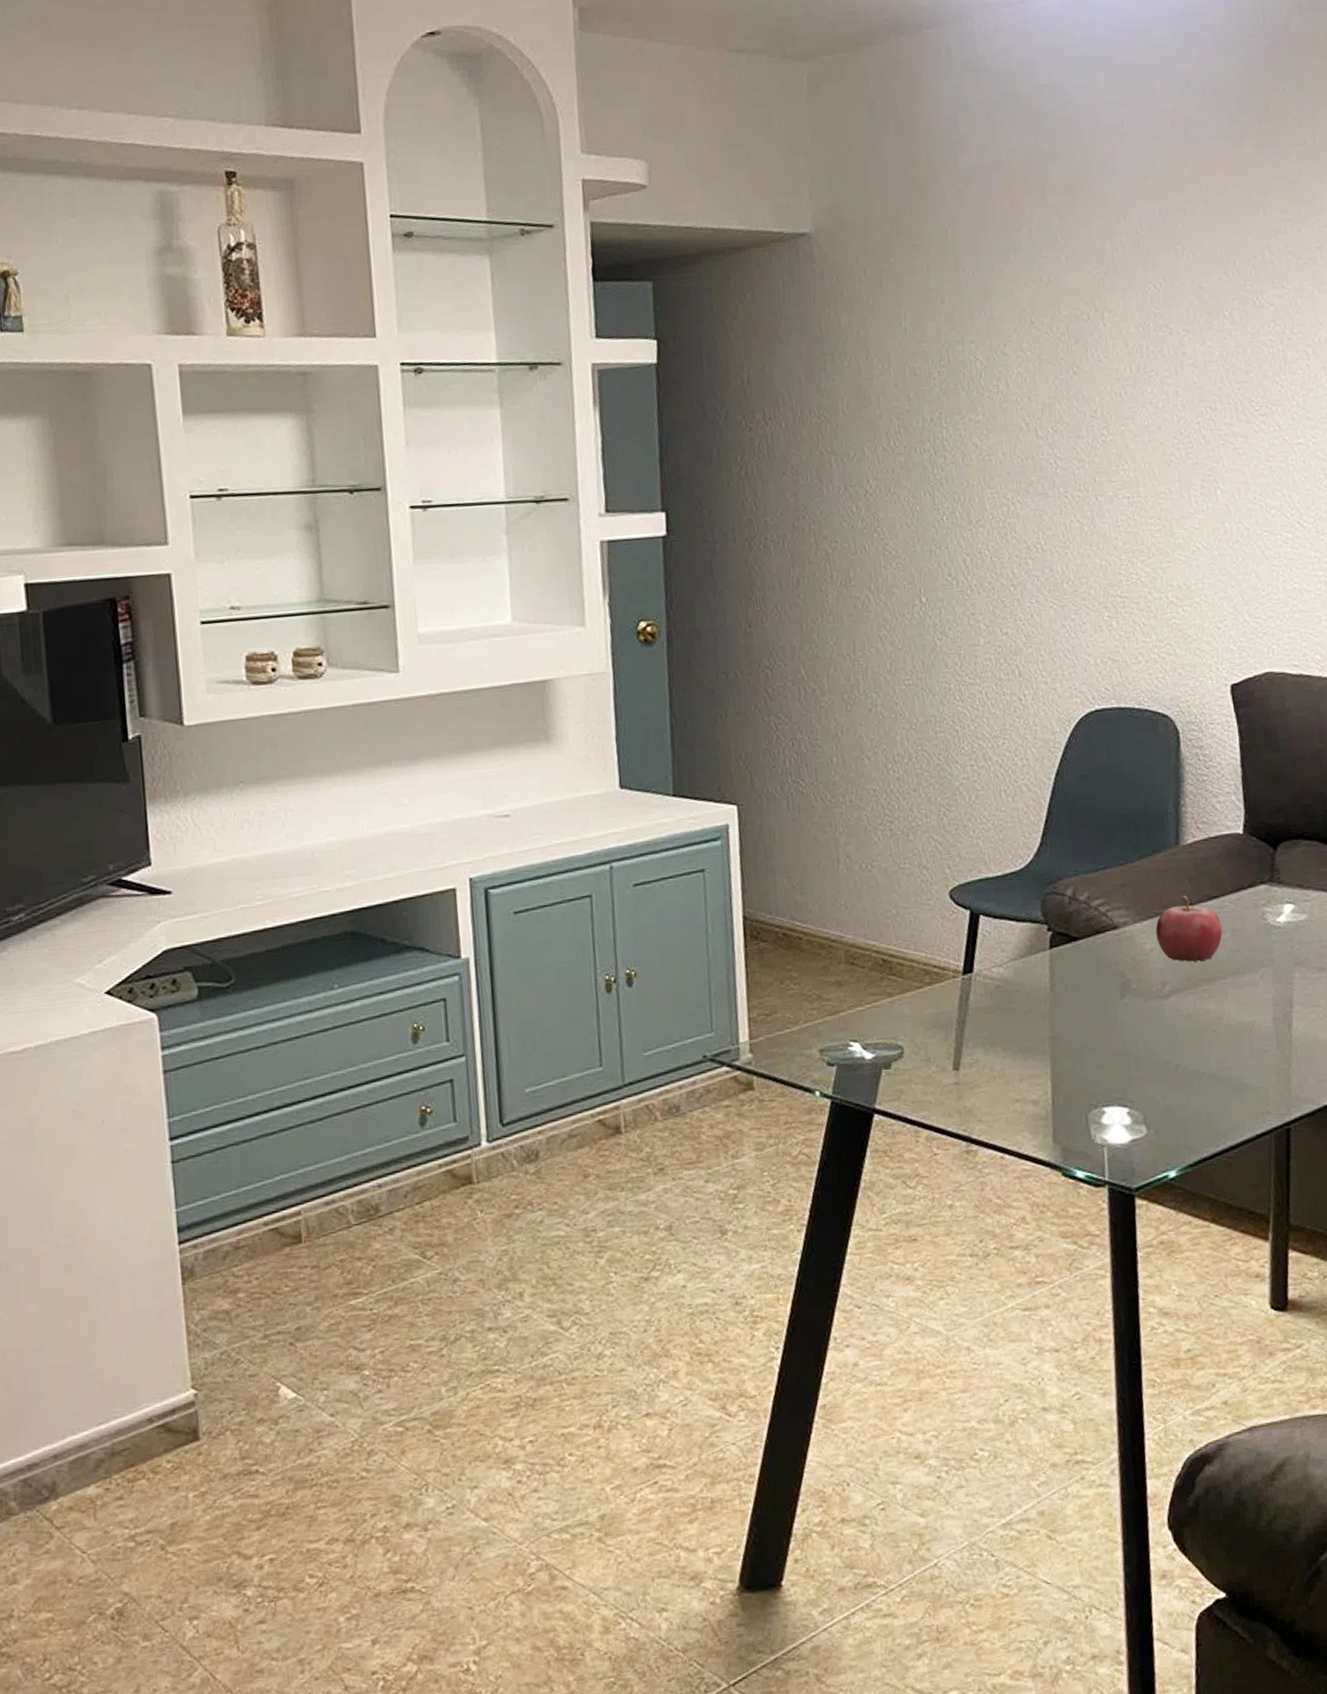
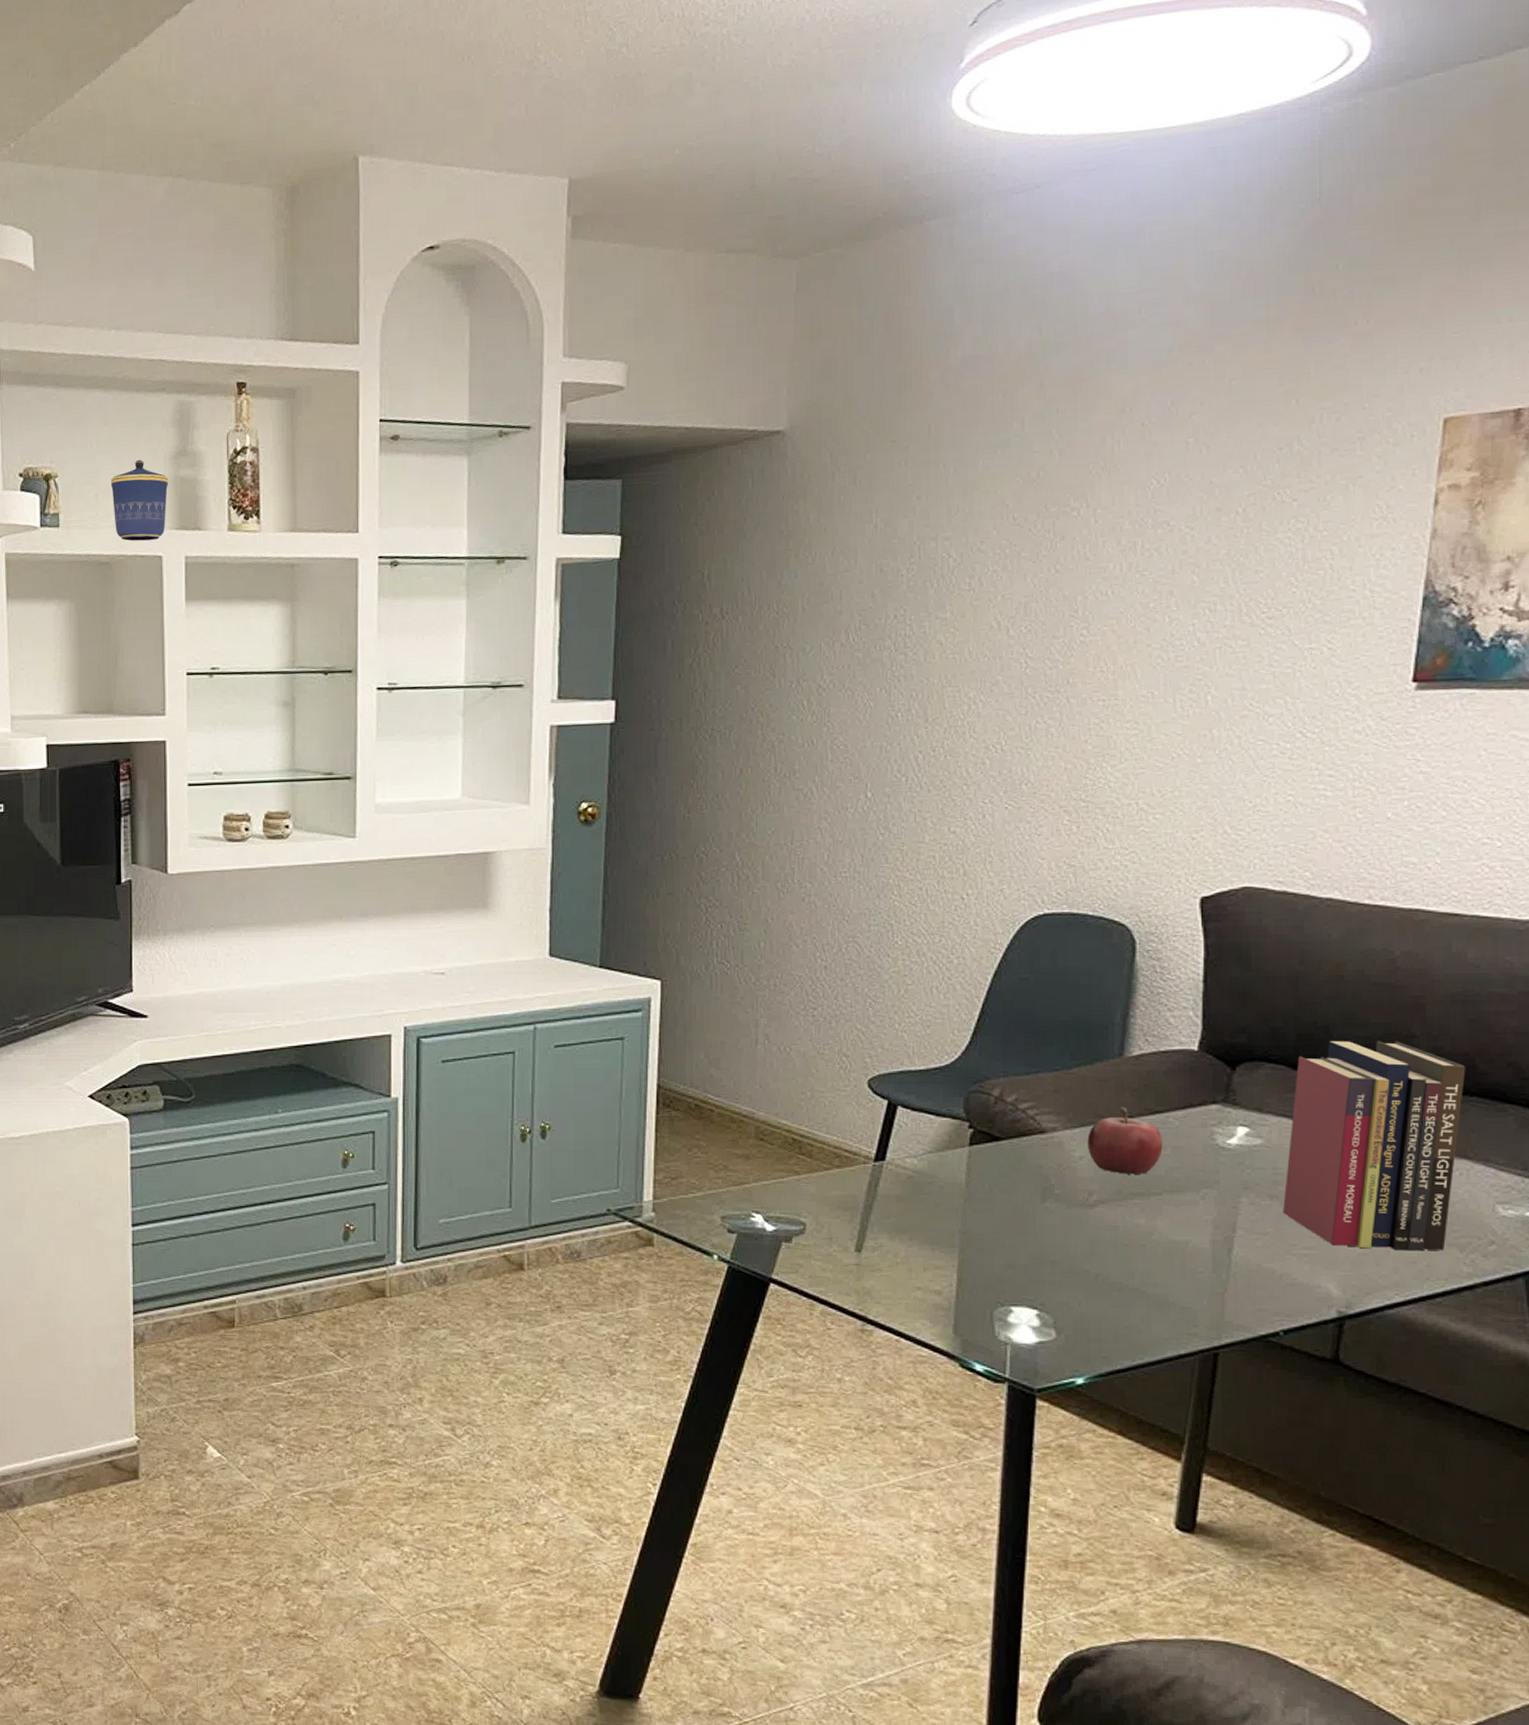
decorative jar: none [83,255,154,348] -> present [110,459,169,541]

